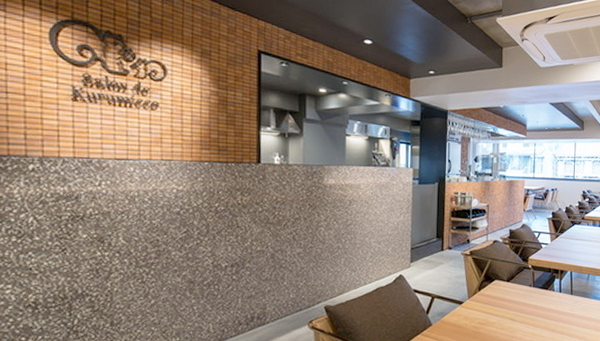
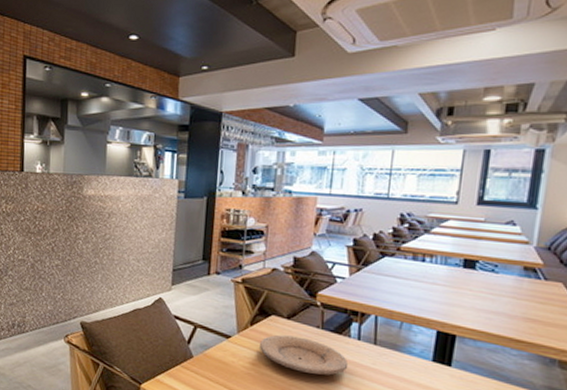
plate: none [487,295,553,325] -> present [260,334,347,375]

